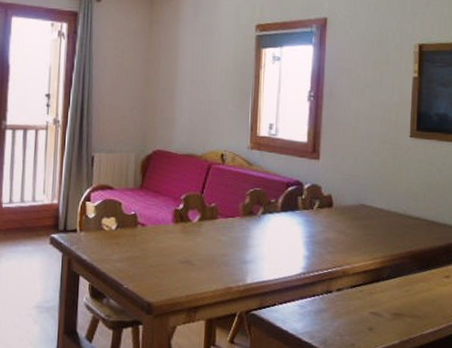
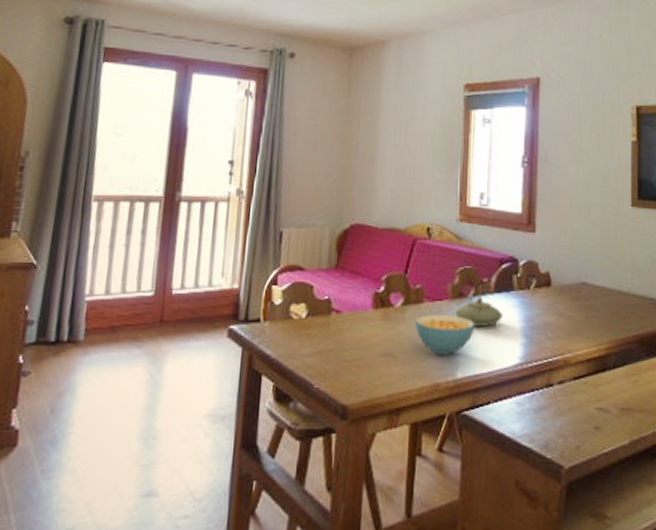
cereal bowl: none [210,229,263,264] -> present [415,314,475,355]
teapot: none [246,204,289,242] -> present [455,284,504,328]

